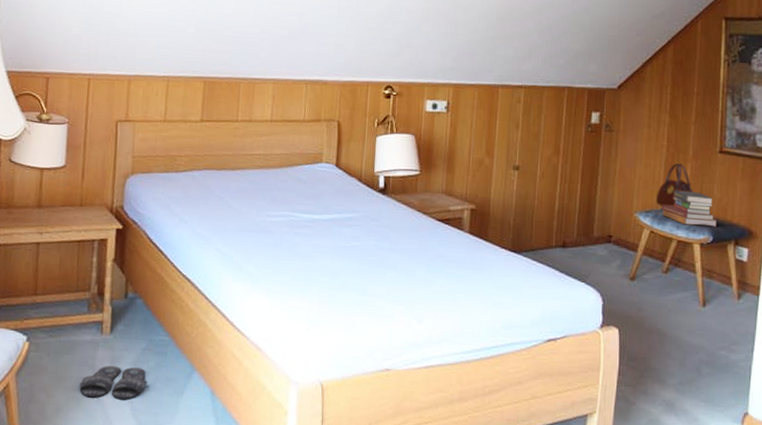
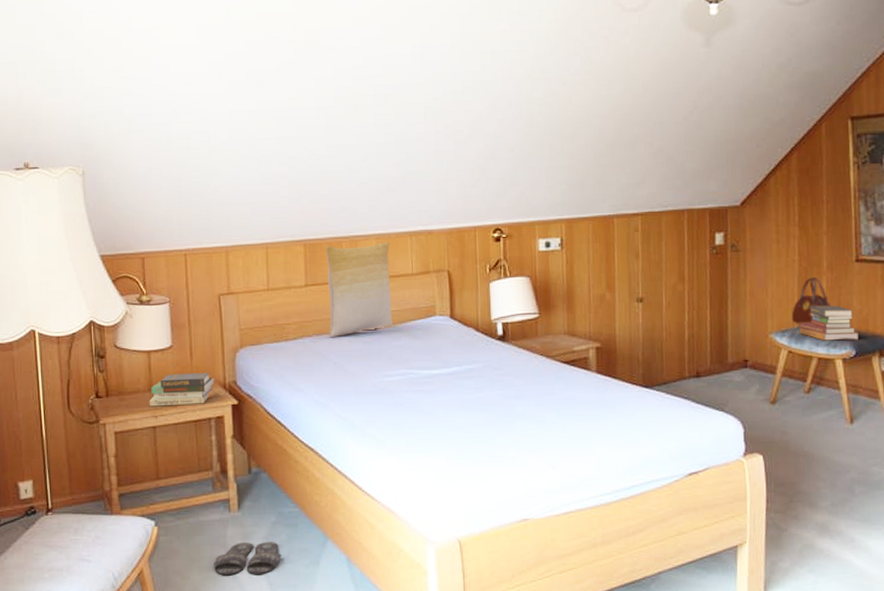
books: none [36,192,103,225] -> present [149,373,214,407]
pillow: none [218,85,286,174] -> present [325,242,394,338]

